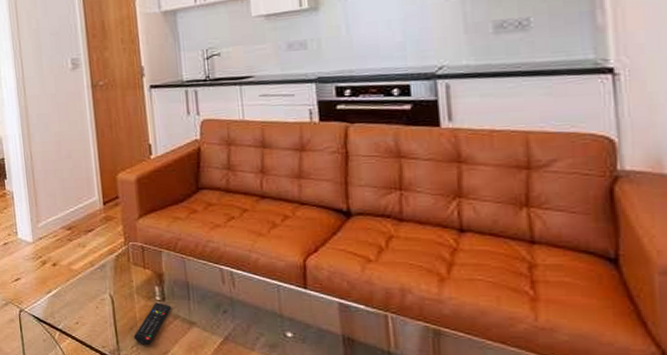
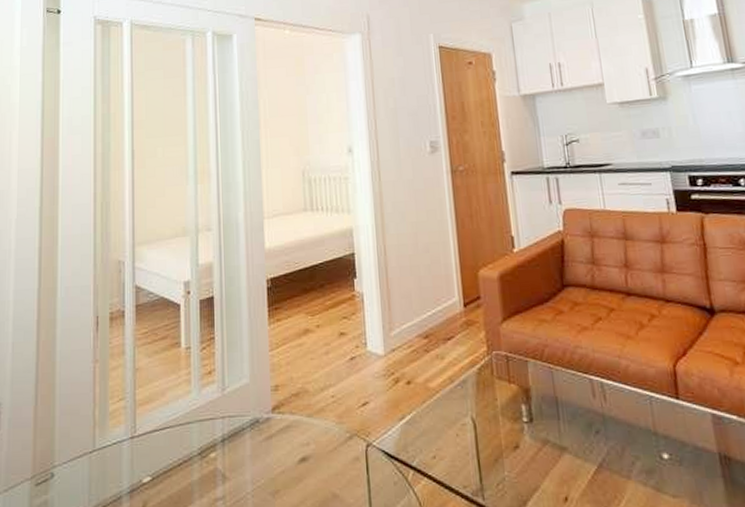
remote control: present [133,302,172,345] -> none [499,424,541,480]

